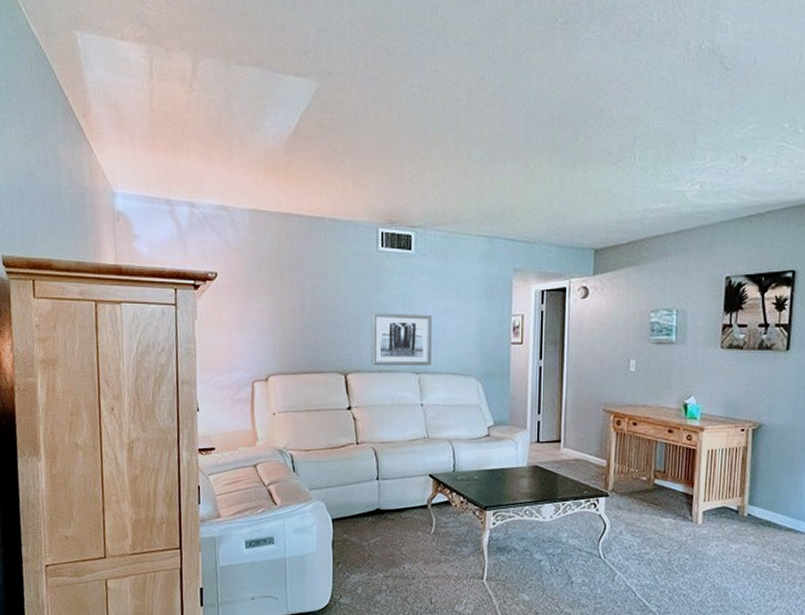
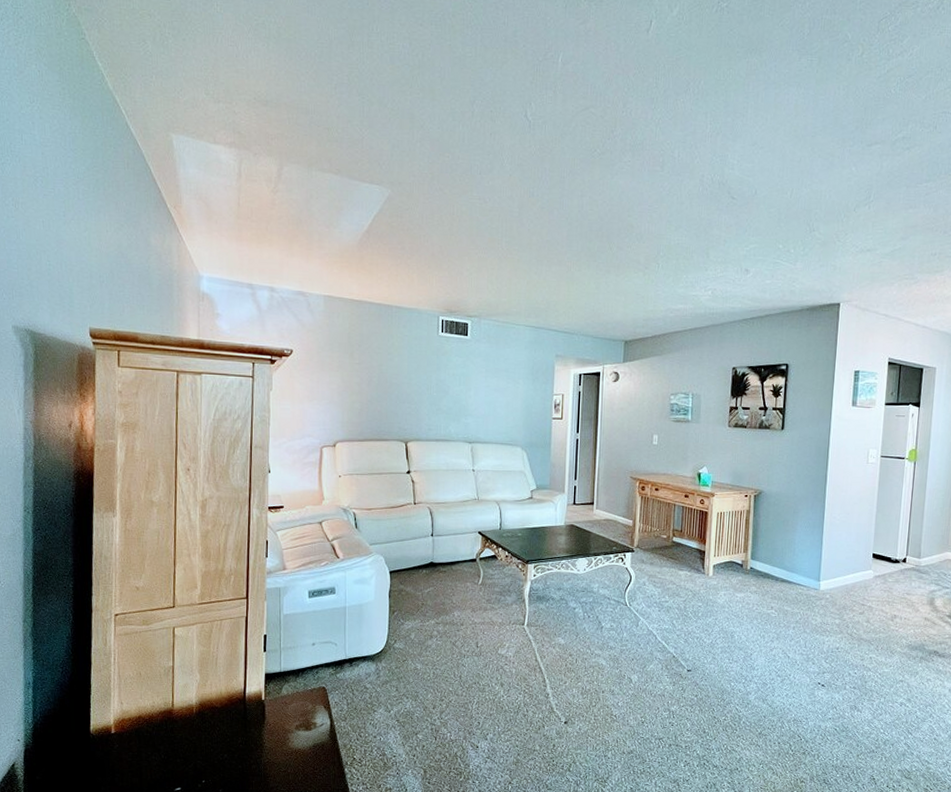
wall art: present [371,312,432,366] -> none [430,389,485,436]

